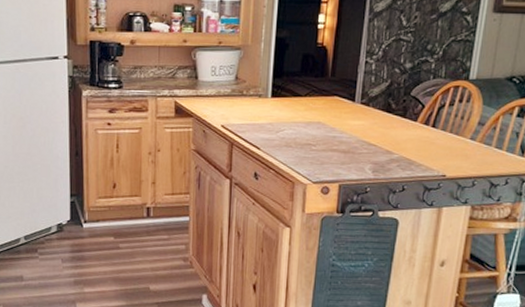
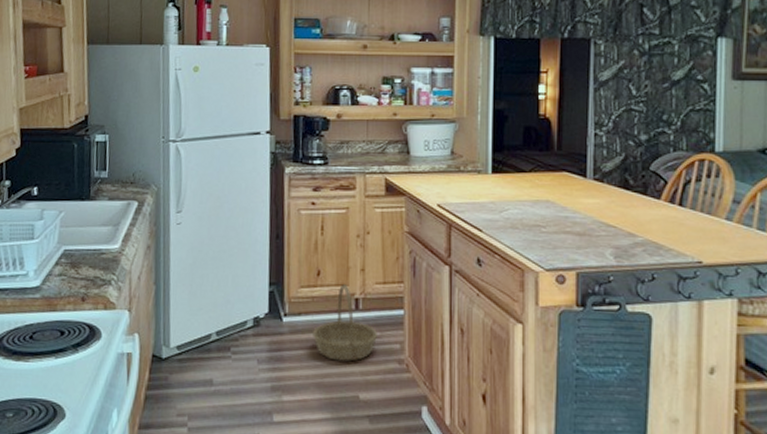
basket: none [110,195,167,260] -> present [313,284,378,362]

